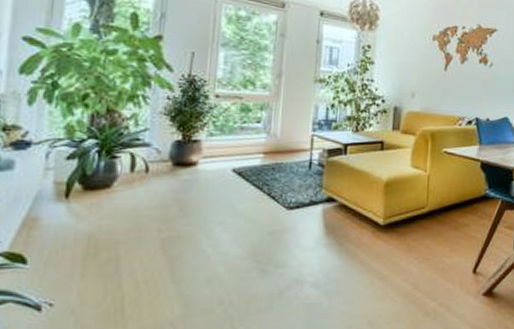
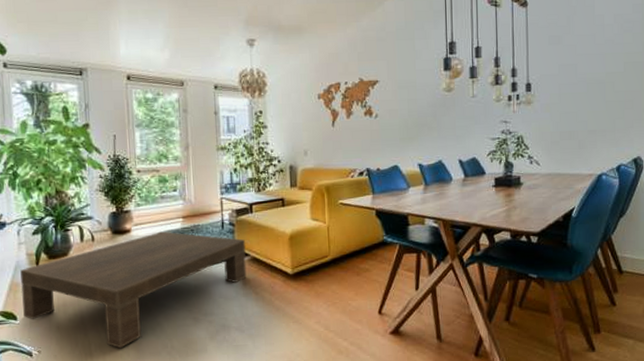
coffee table: none [37,167,334,304] -> present [20,231,247,349]

